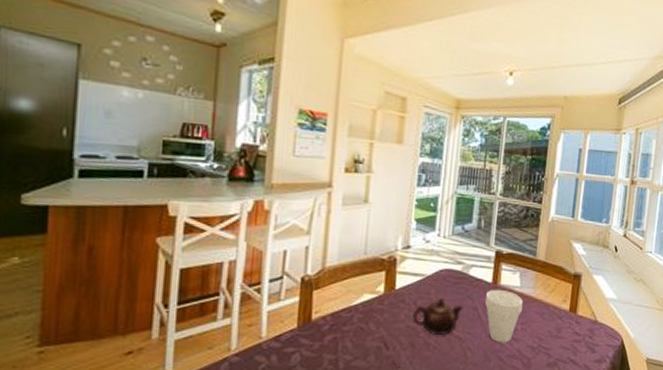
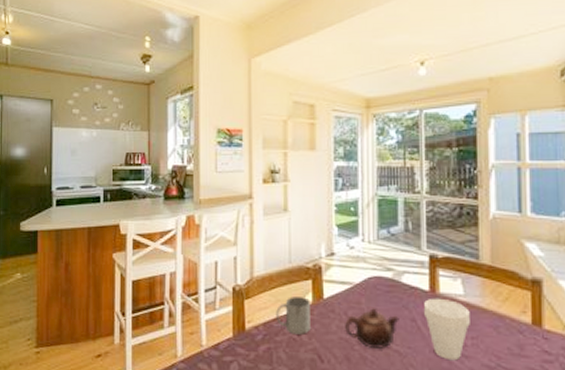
mug: none [345,287,382,324] -> present [276,297,310,334]

